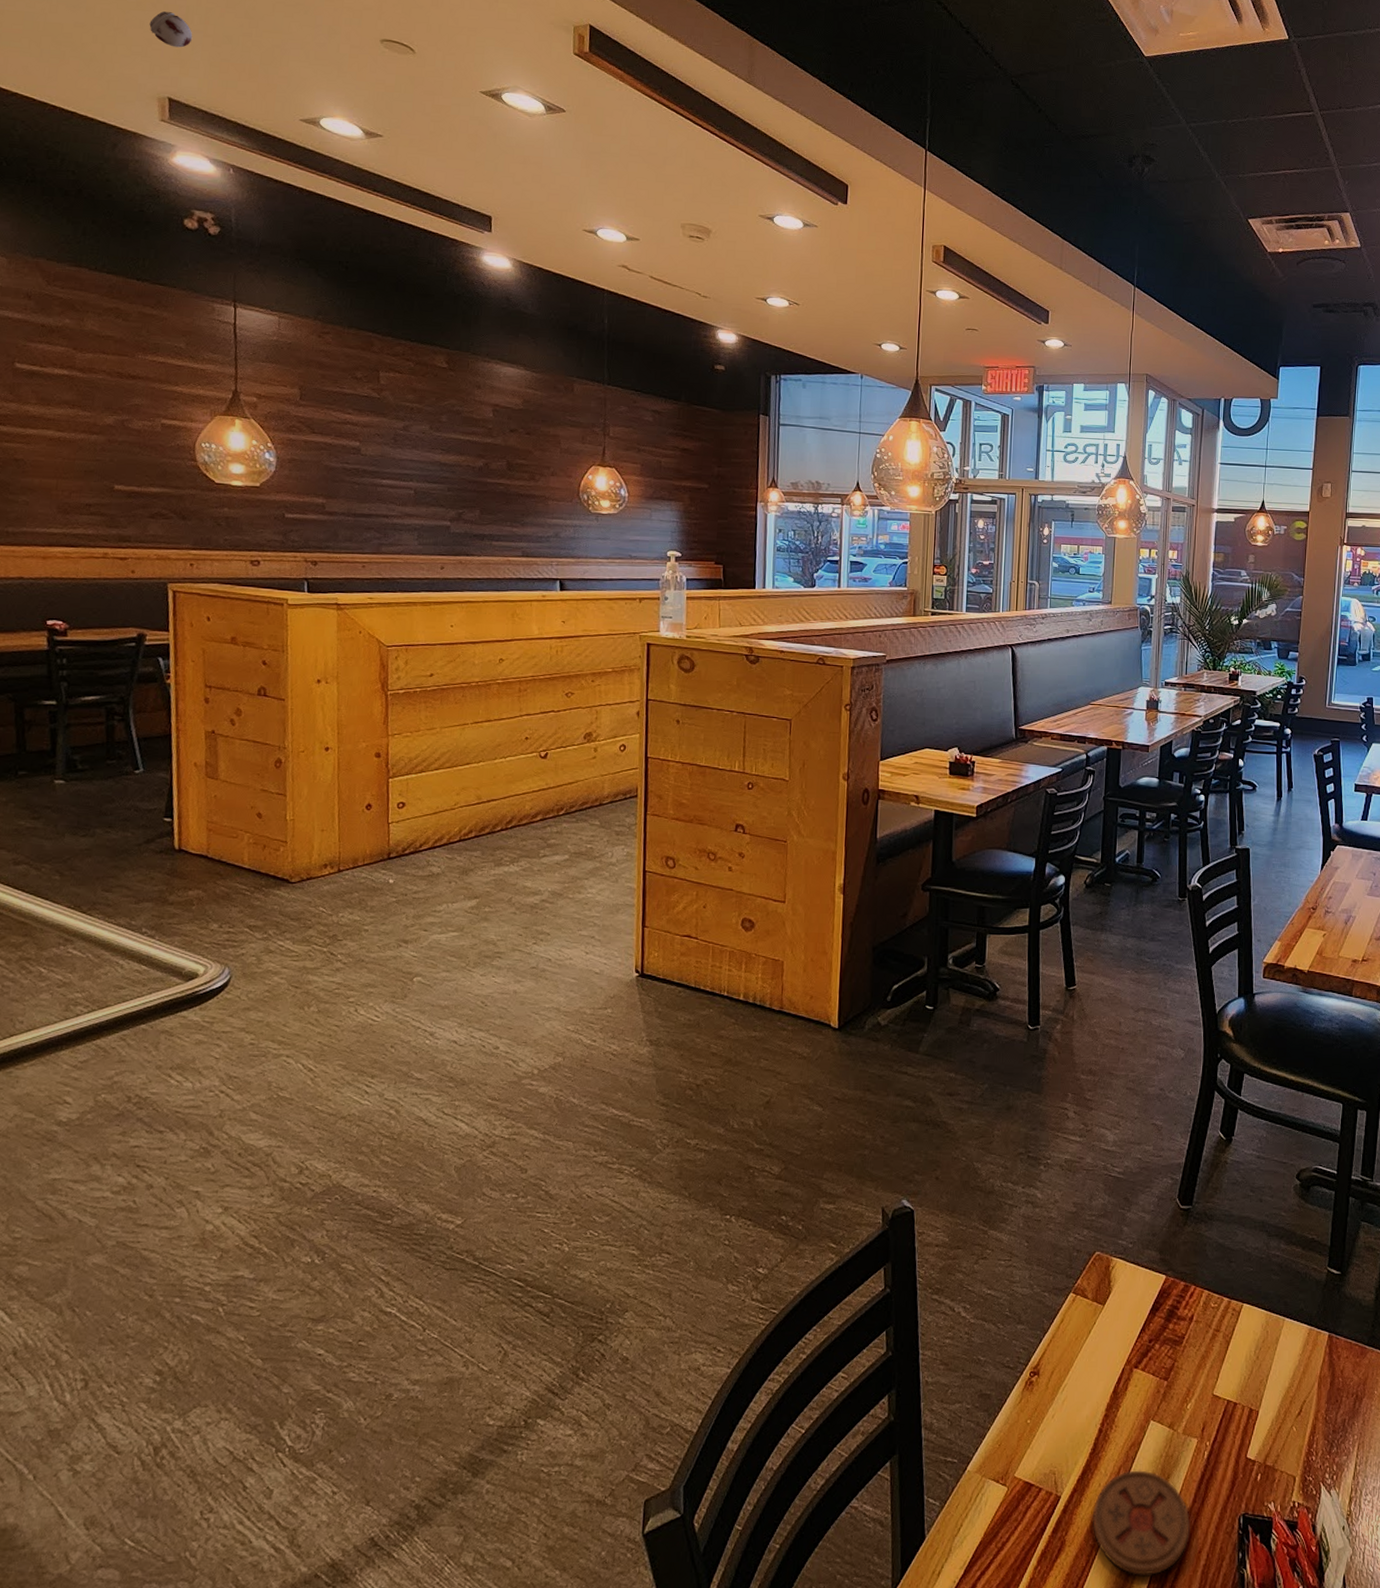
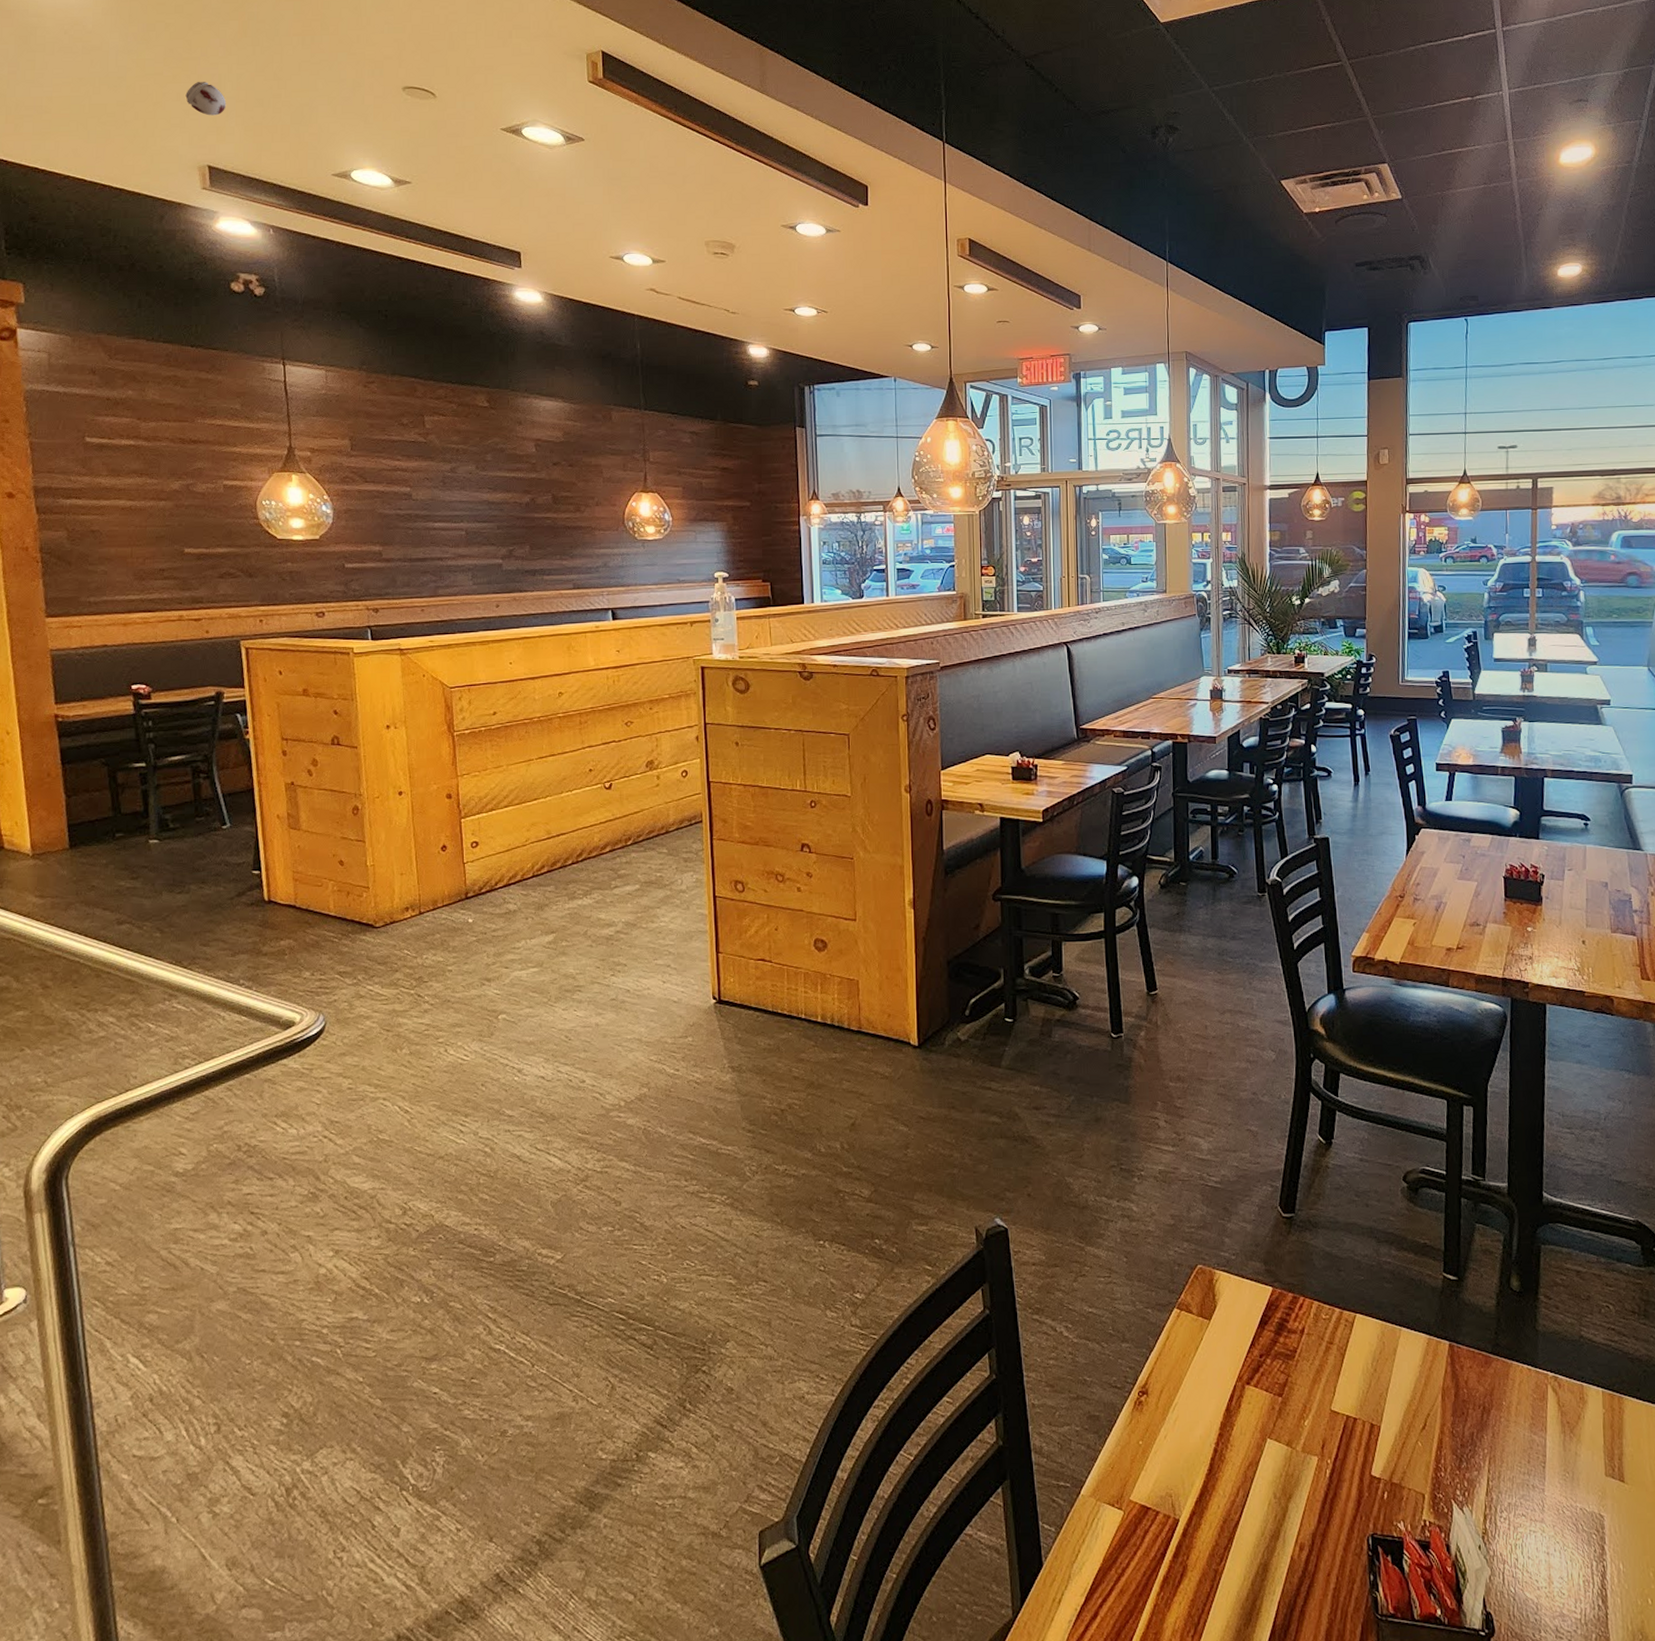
coaster: present [1092,1470,1190,1577] -> none [1213,1490,1316,1601]

